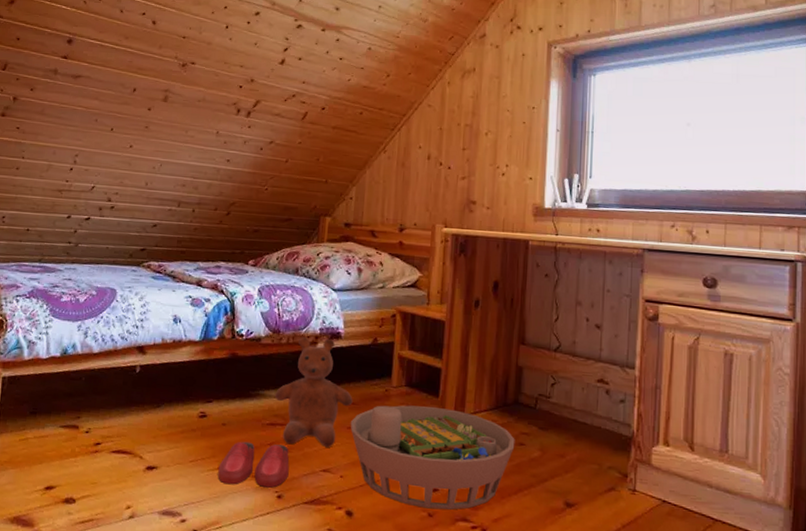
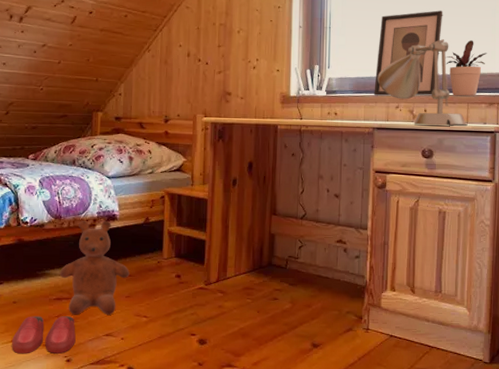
laundry basket: present [350,405,515,510] -> none [128,273,270,359]
picture frame: none [644,116,730,215] -> present [374,10,443,96]
desk lamp: none [649,149,761,253] -> present [377,39,468,127]
potted plant: none [733,152,785,218] -> present [446,40,487,97]

